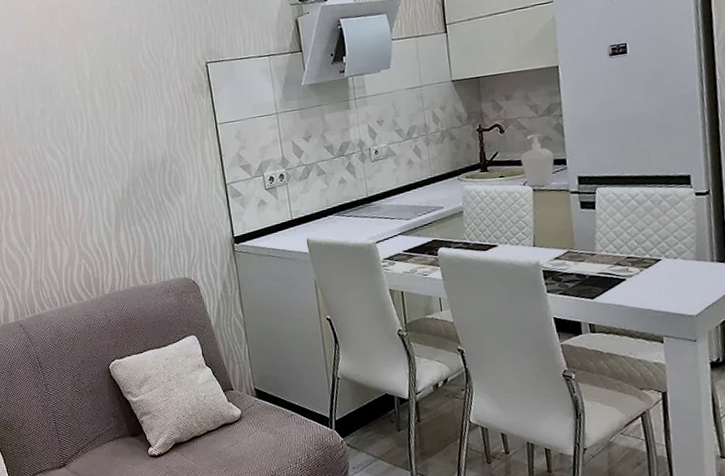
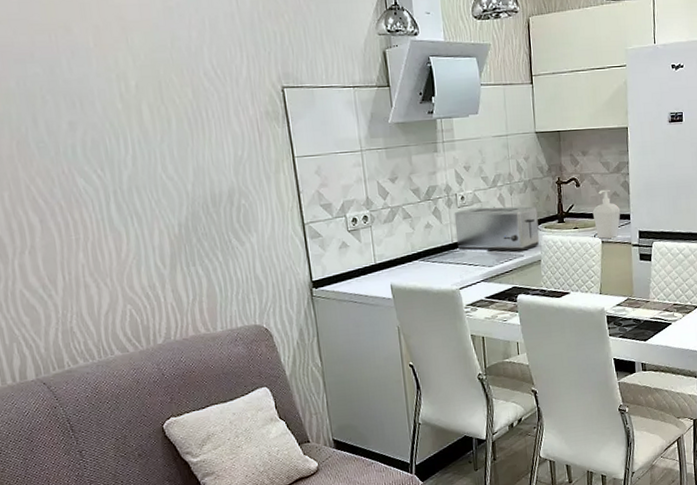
toaster: none [368,156,461,204] -> present [454,206,540,252]

